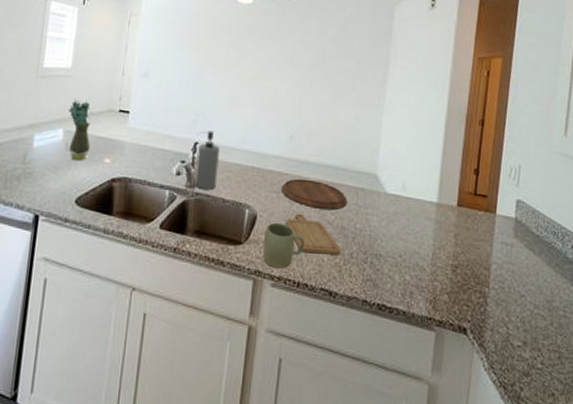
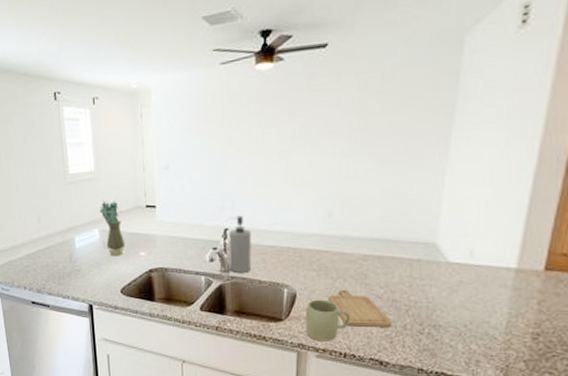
cutting board: present [281,178,347,210] -> none [321,255,399,283]

